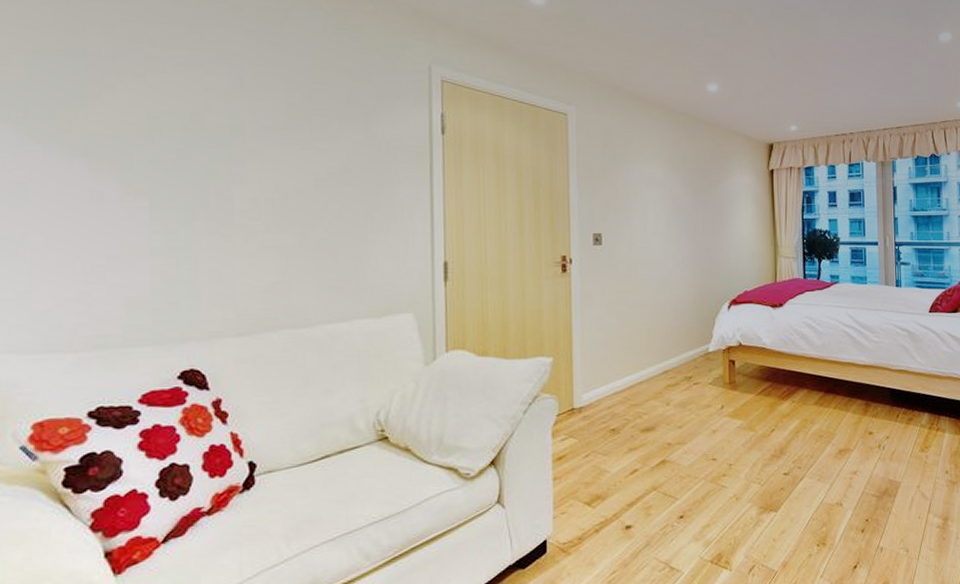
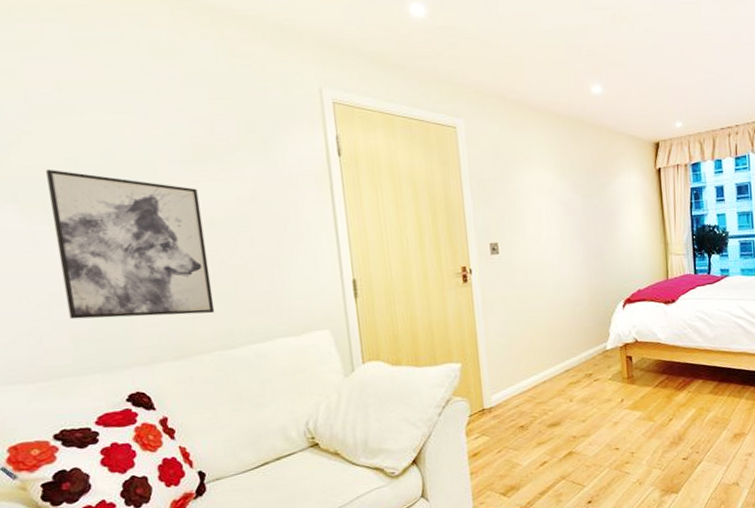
wall art: none [123,125,290,289] -> present [45,169,215,320]

